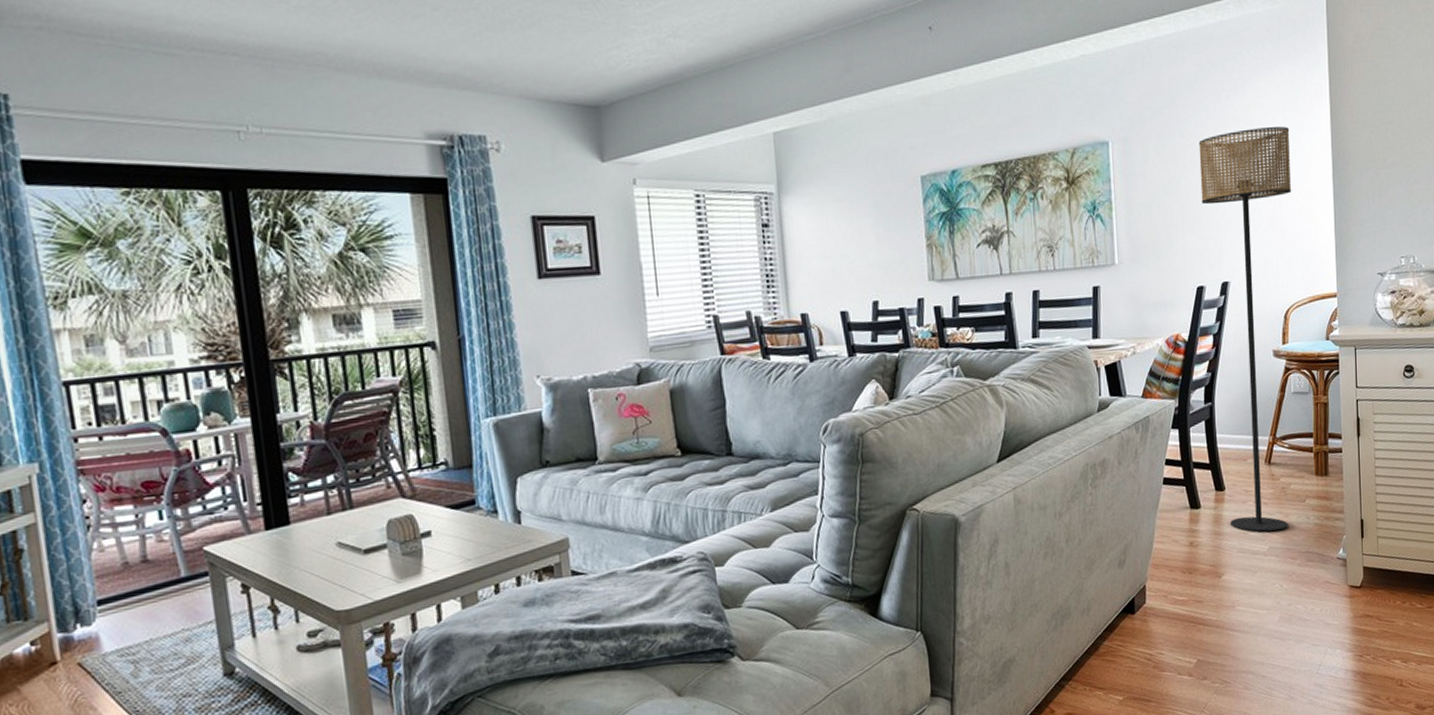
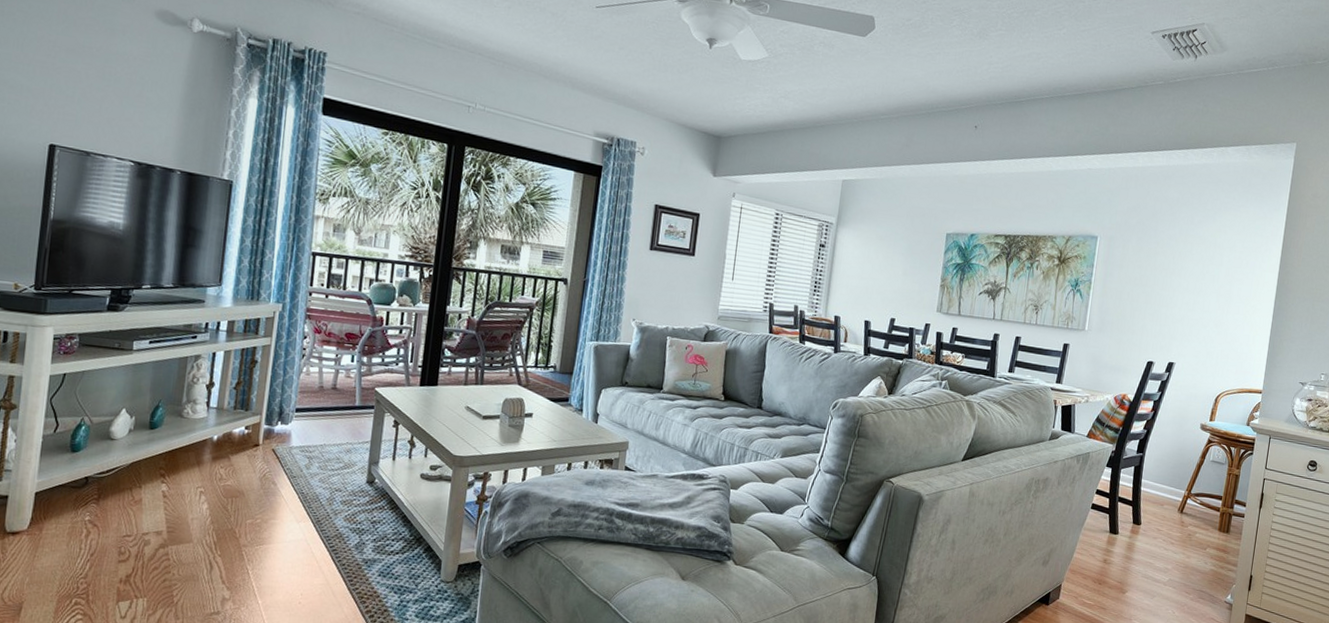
floor lamp: present [1198,126,1291,532] -> none [1140,248,1246,568]

